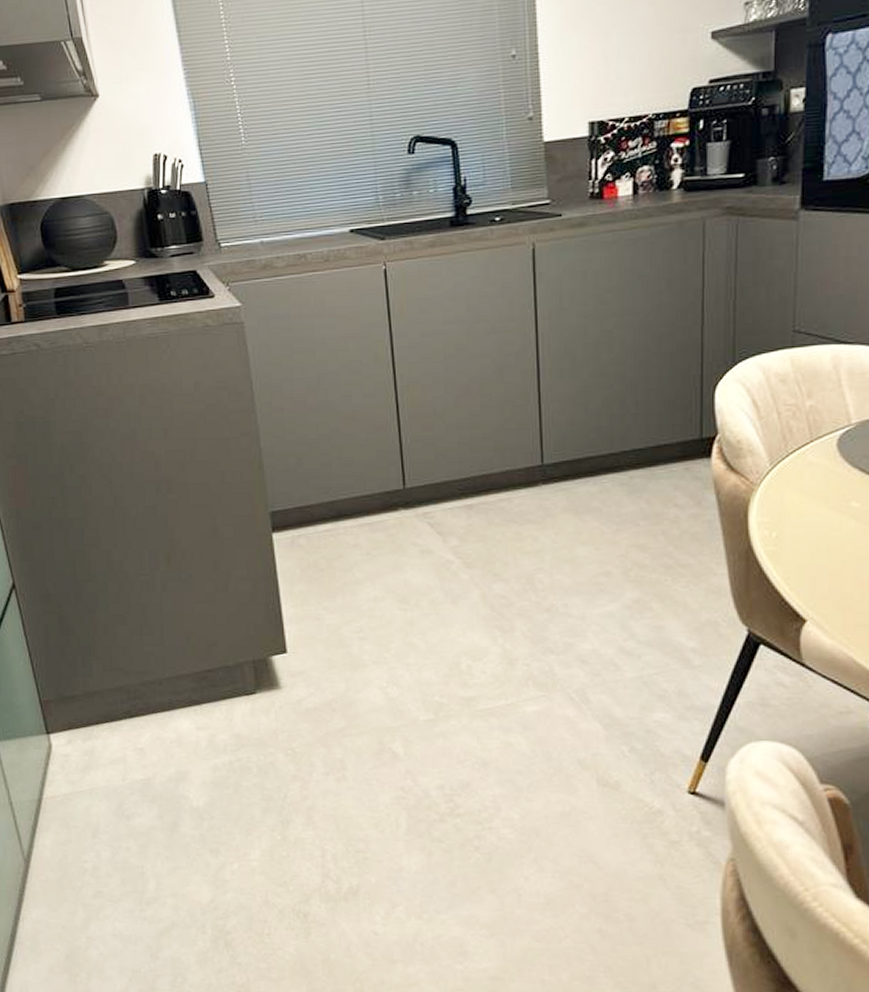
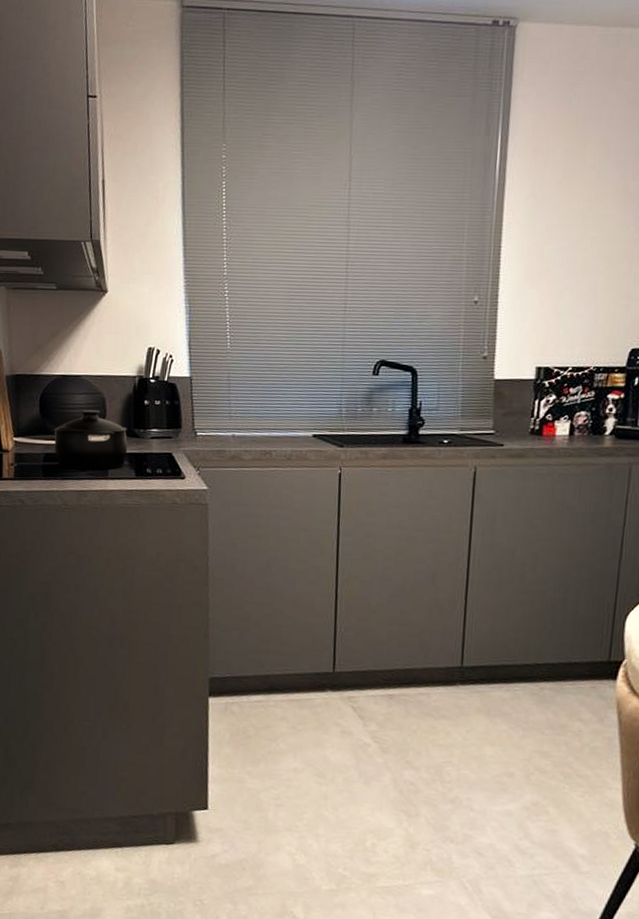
saucepan: none [60,233,147,303] -> present [53,410,128,471]

